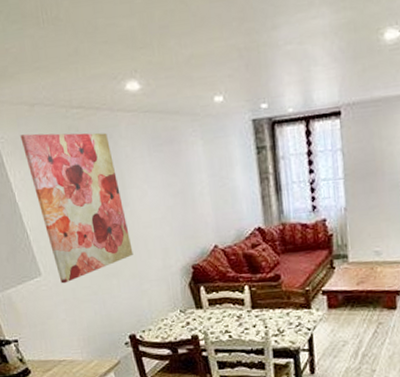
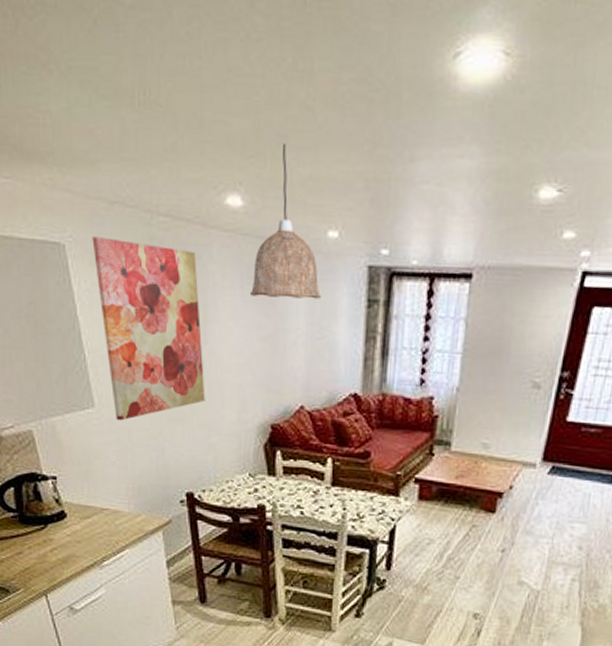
pendant lamp: none [156,32,218,161] -> present [249,143,322,299]

